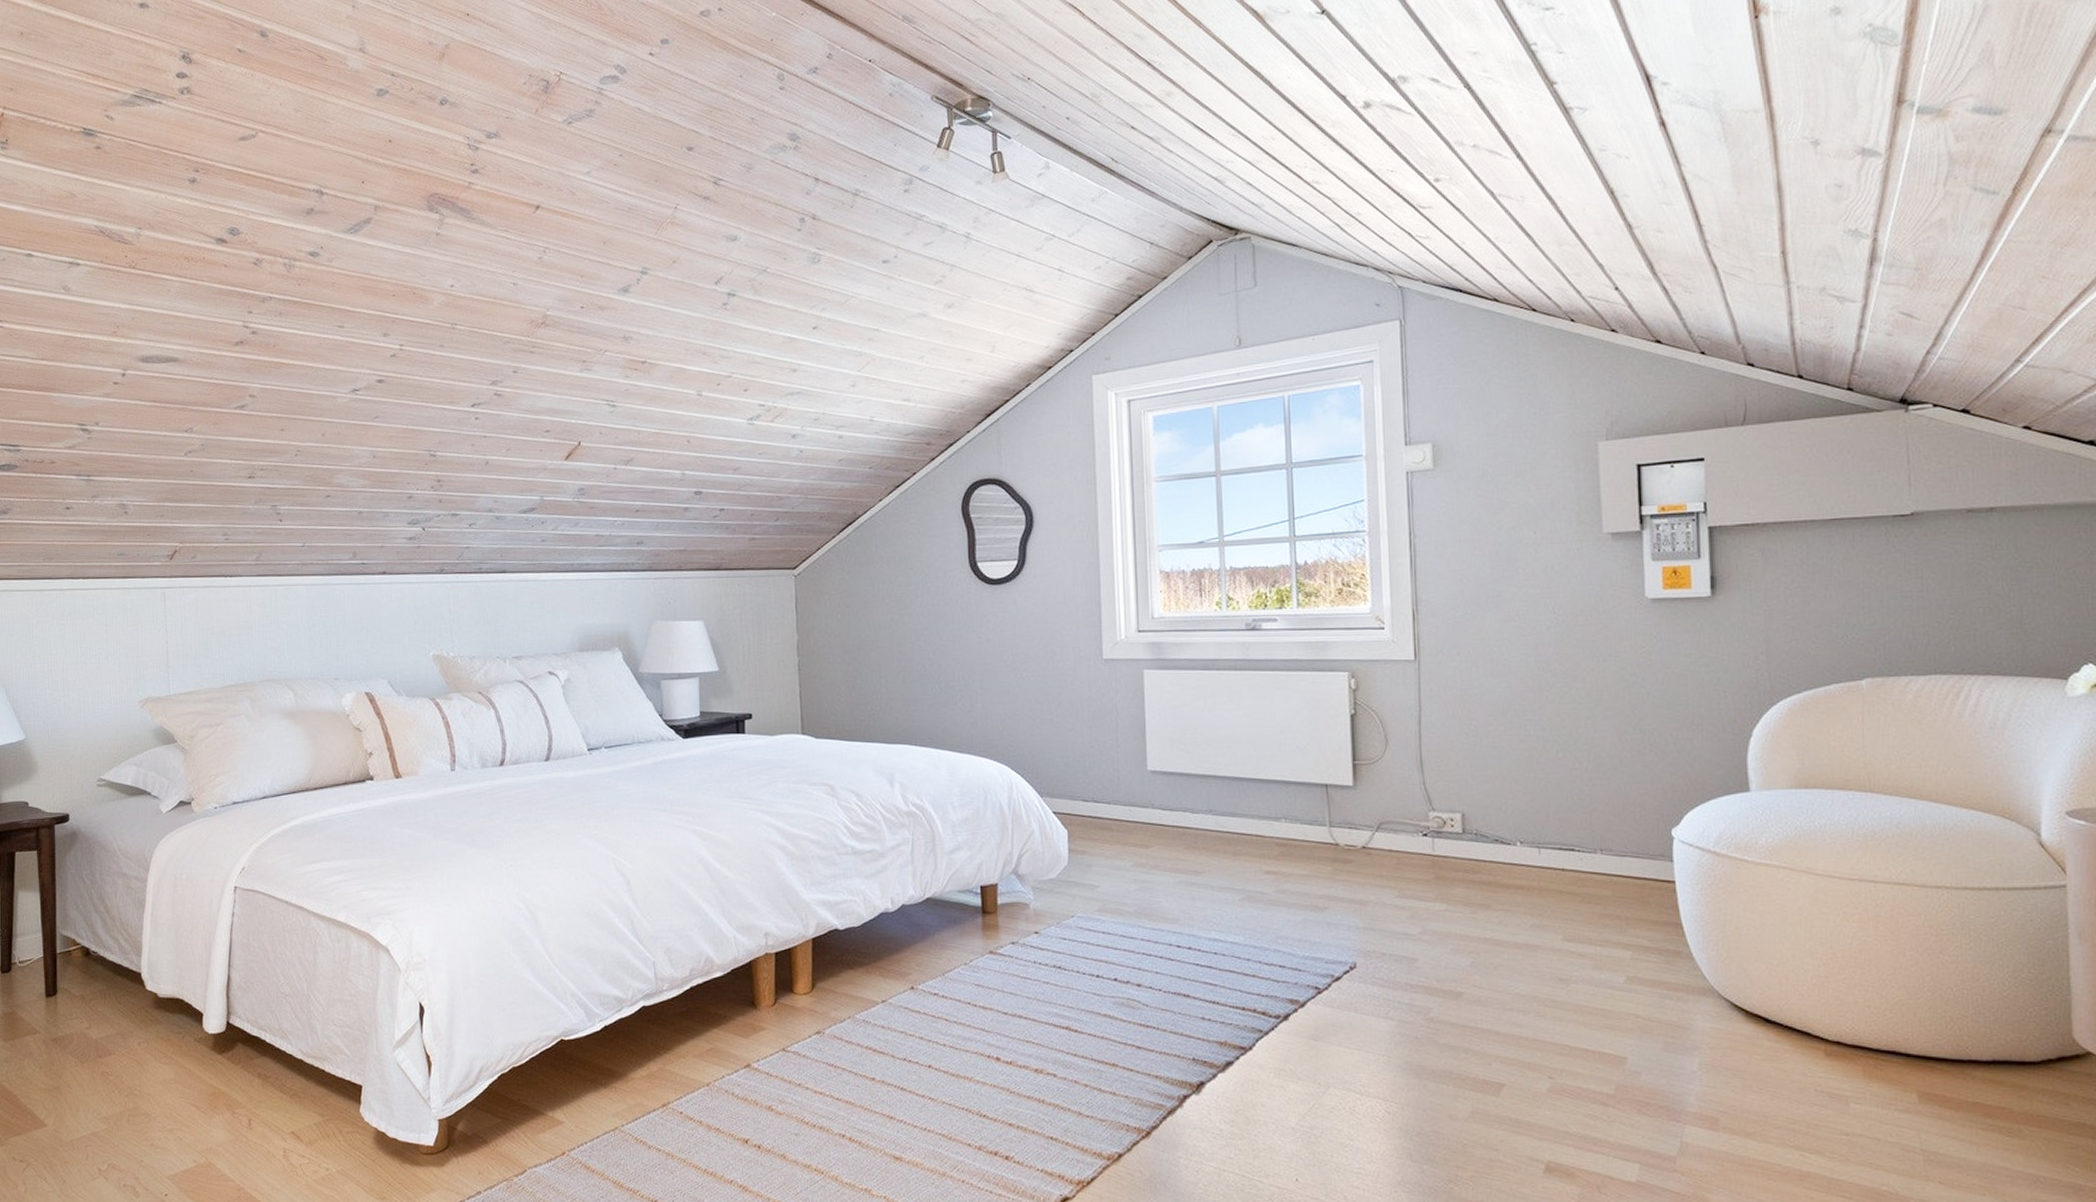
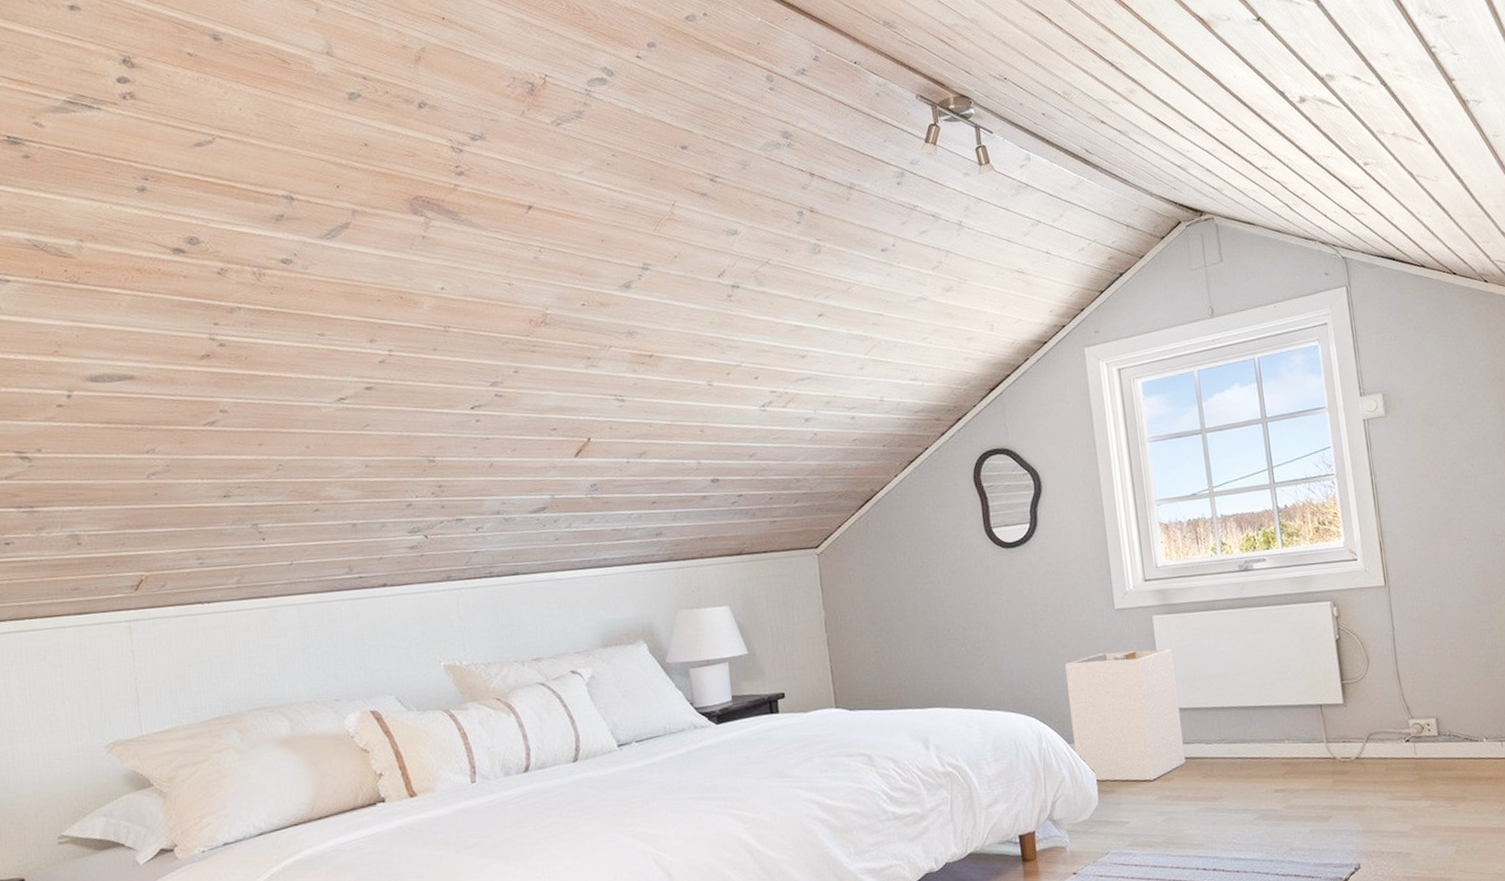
laundry hamper: none [1044,704,1168,845] -> present [1065,649,1186,781]

